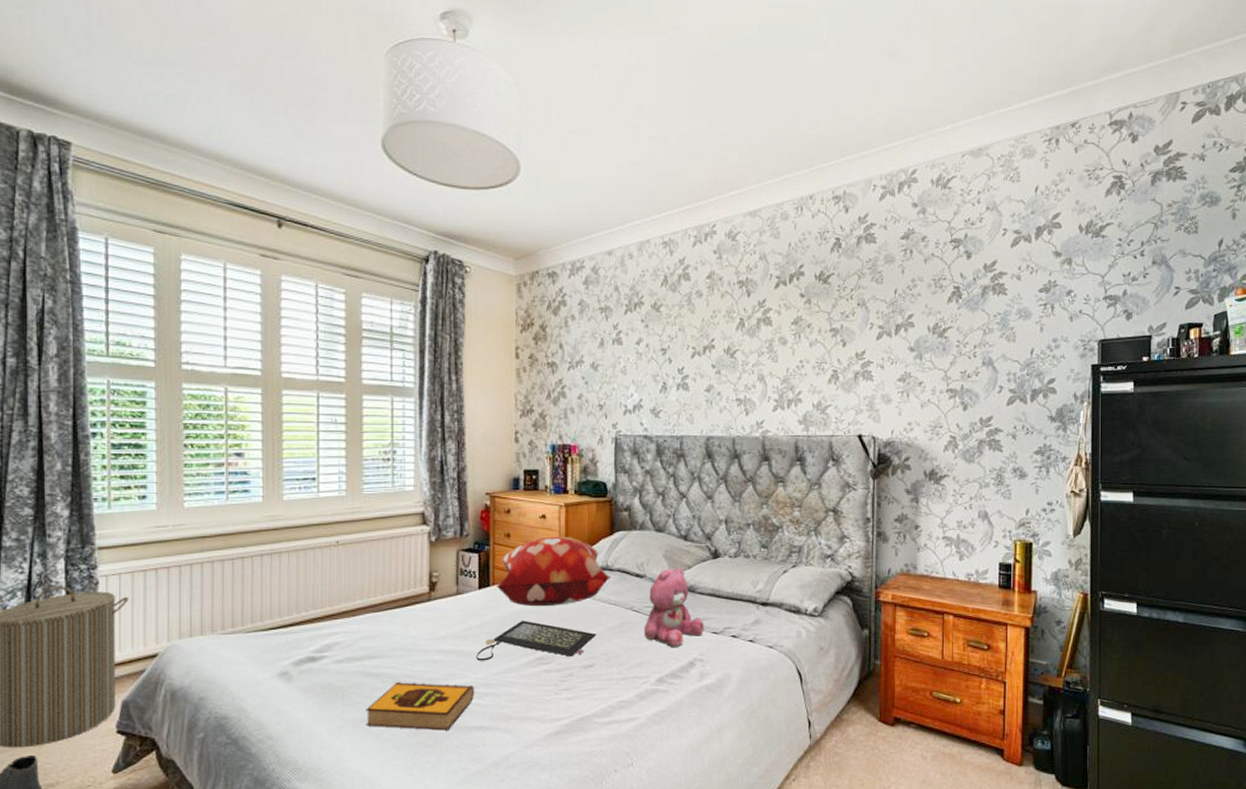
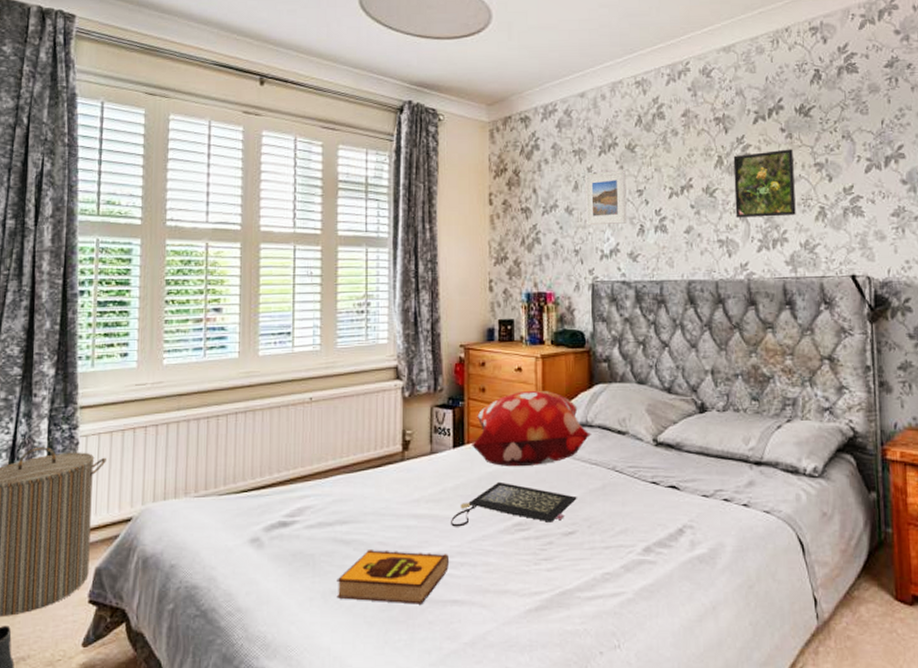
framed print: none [610,329,651,382] -> present [584,170,627,226]
teddy bear: present [644,567,704,648] -> none [628,423,693,513]
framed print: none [754,314,811,378] -> present [733,149,796,218]

